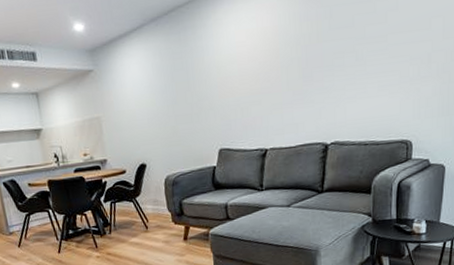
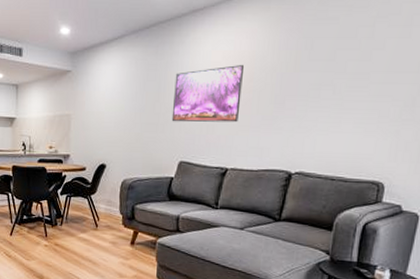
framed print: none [202,41,271,110] -> present [171,64,245,123]

